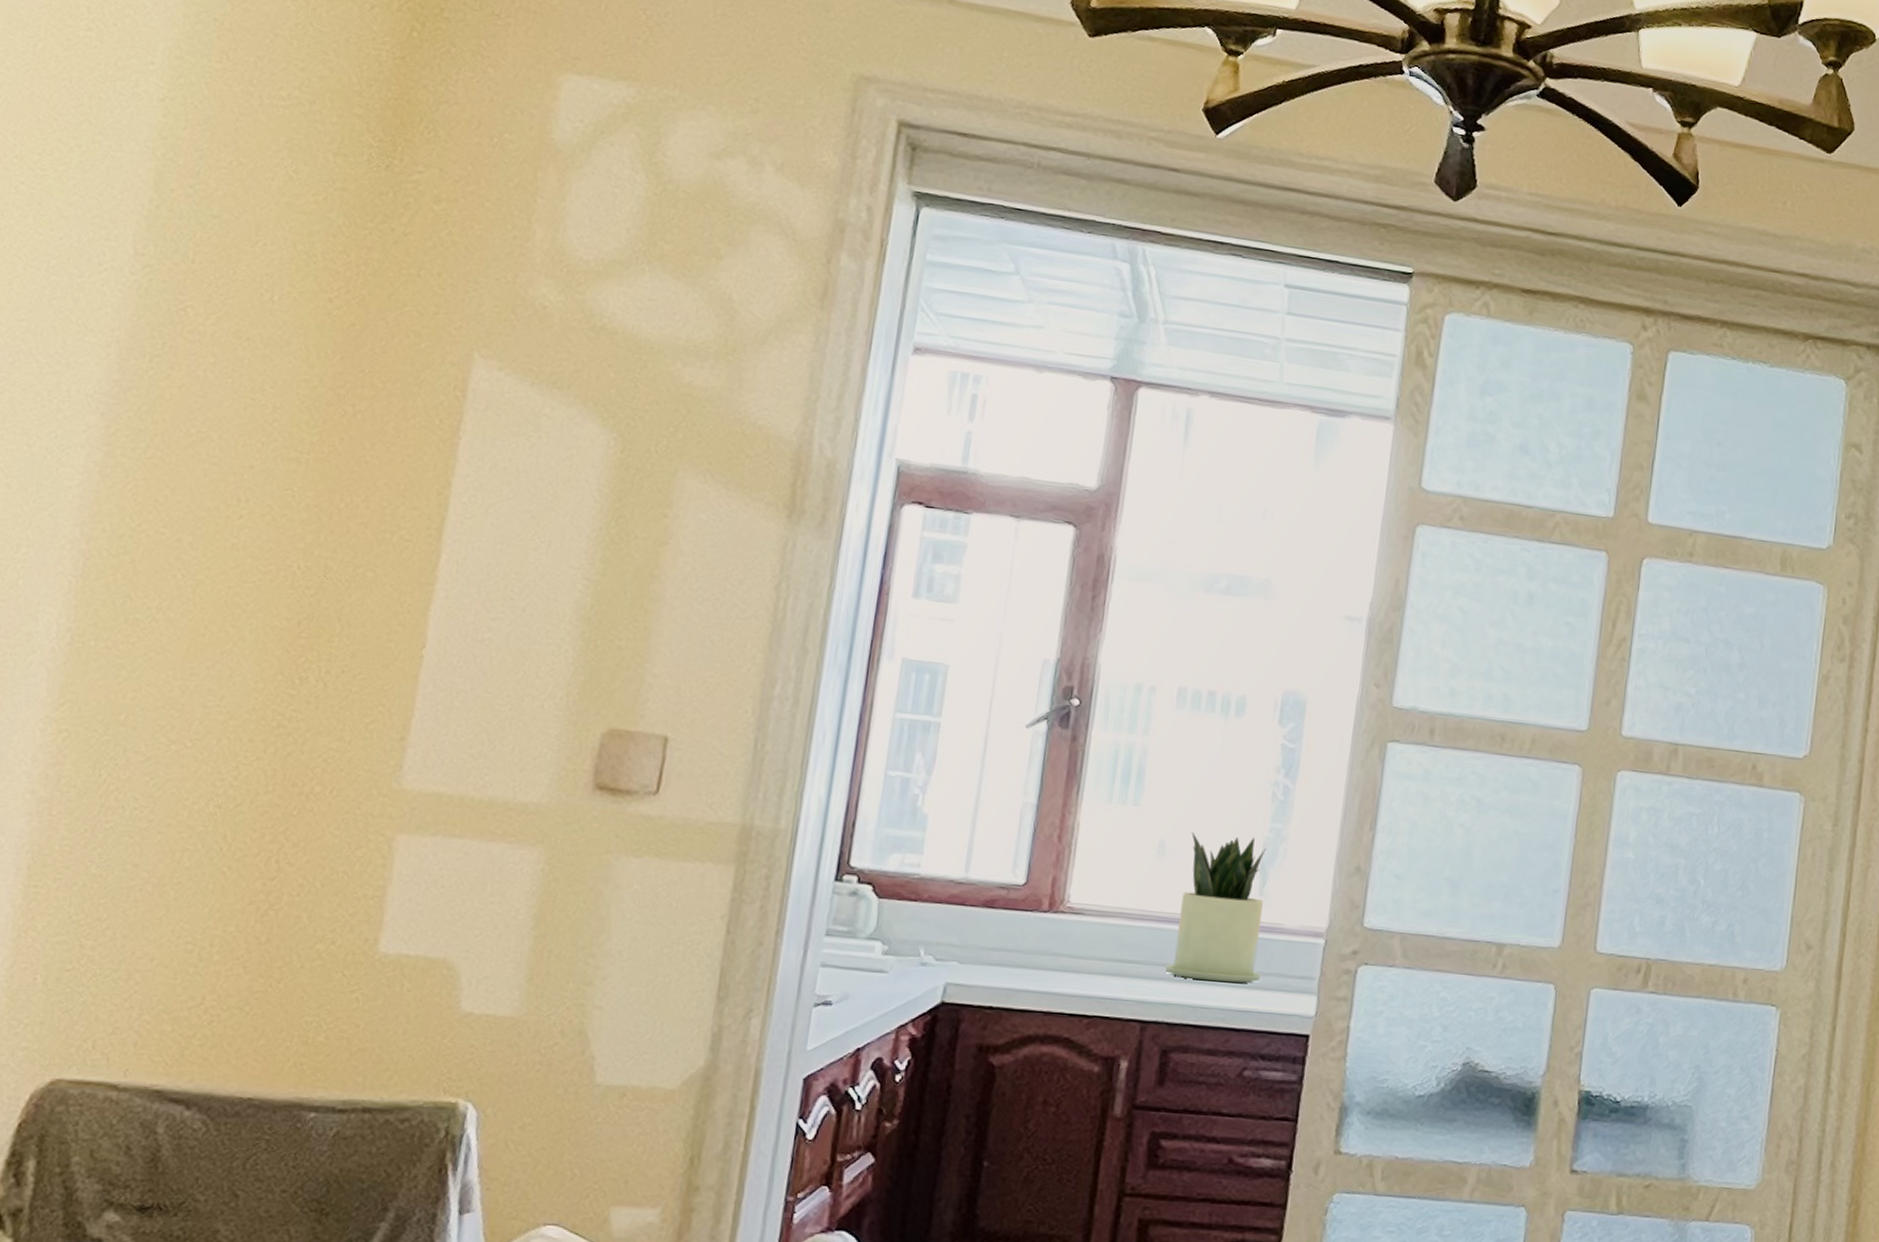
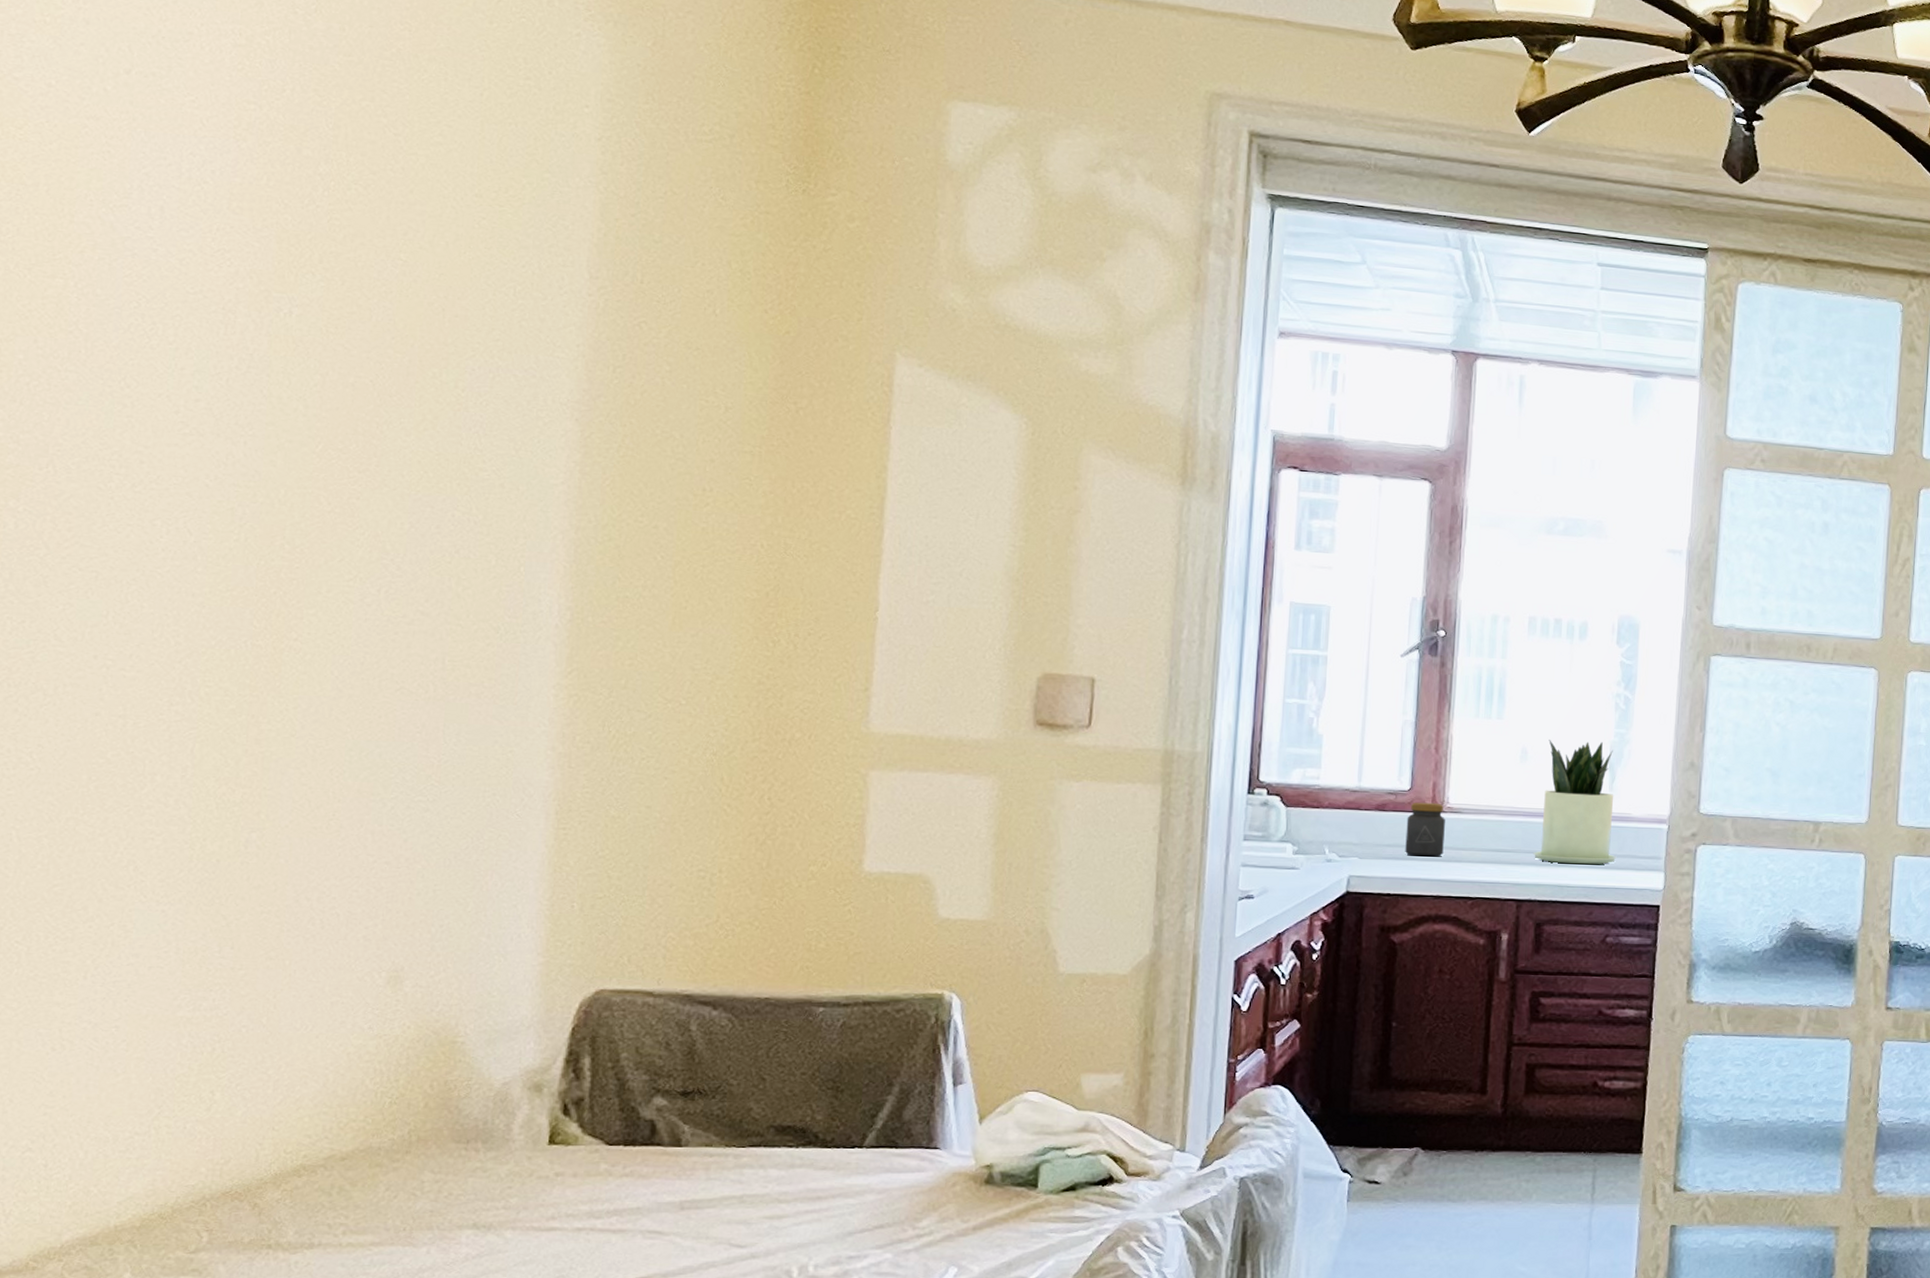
jar: none [1014,899,1064,965] -> present [1405,802,1445,857]

